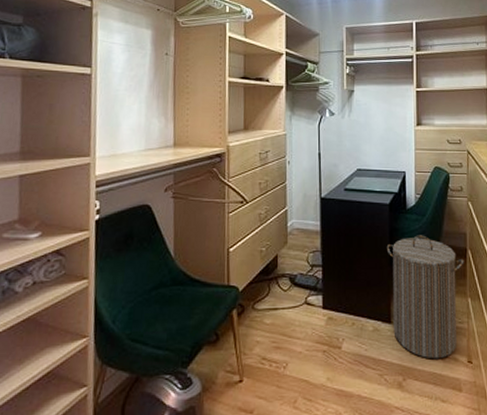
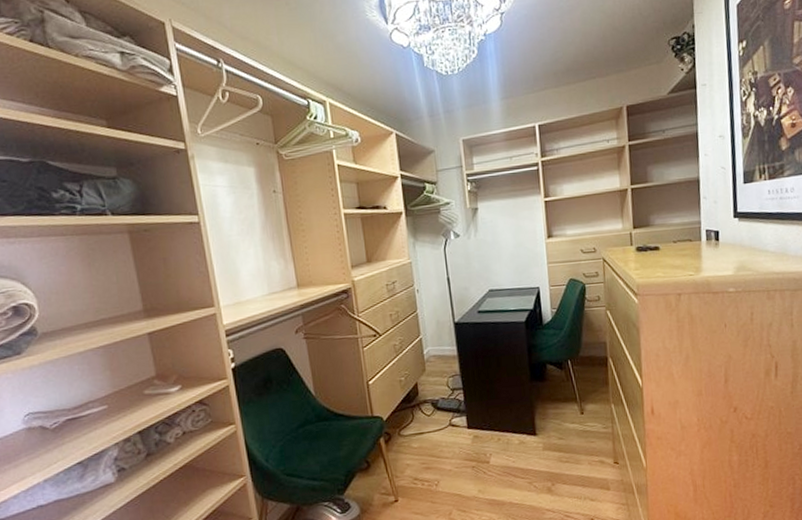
laundry hamper: present [386,235,464,359] -> none [525,348,606,464]

